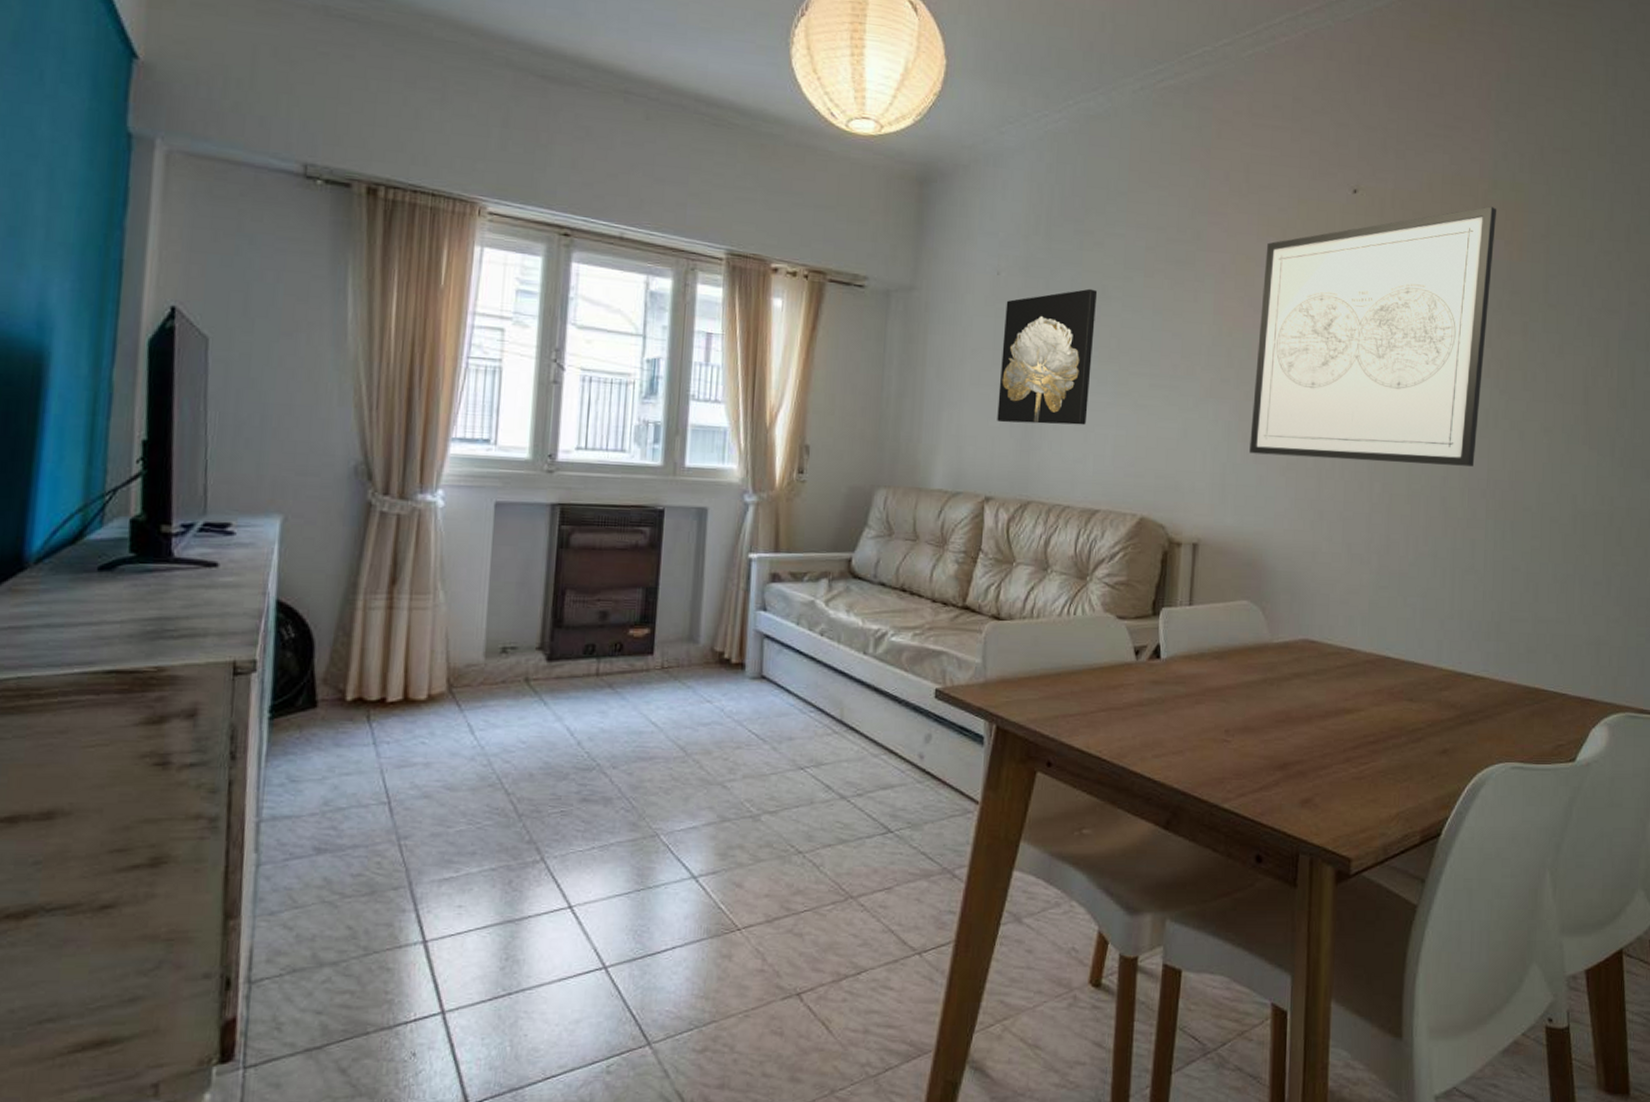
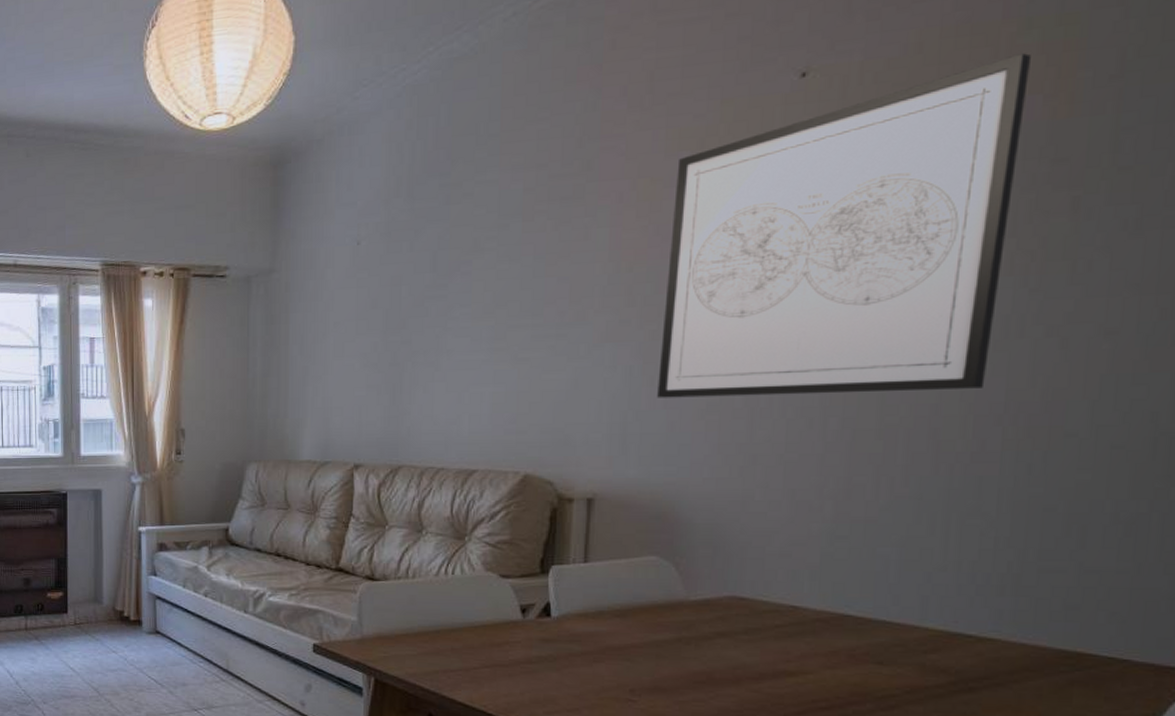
wall art: present [997,288,1098,425] -> none [363,243,468,391]

